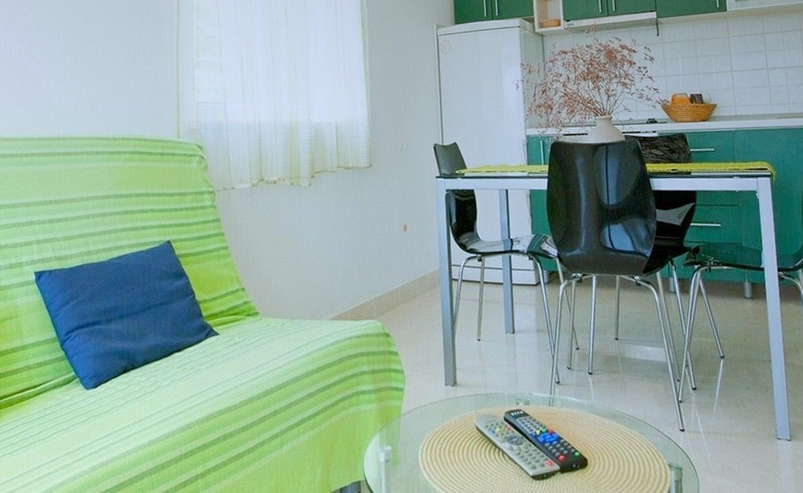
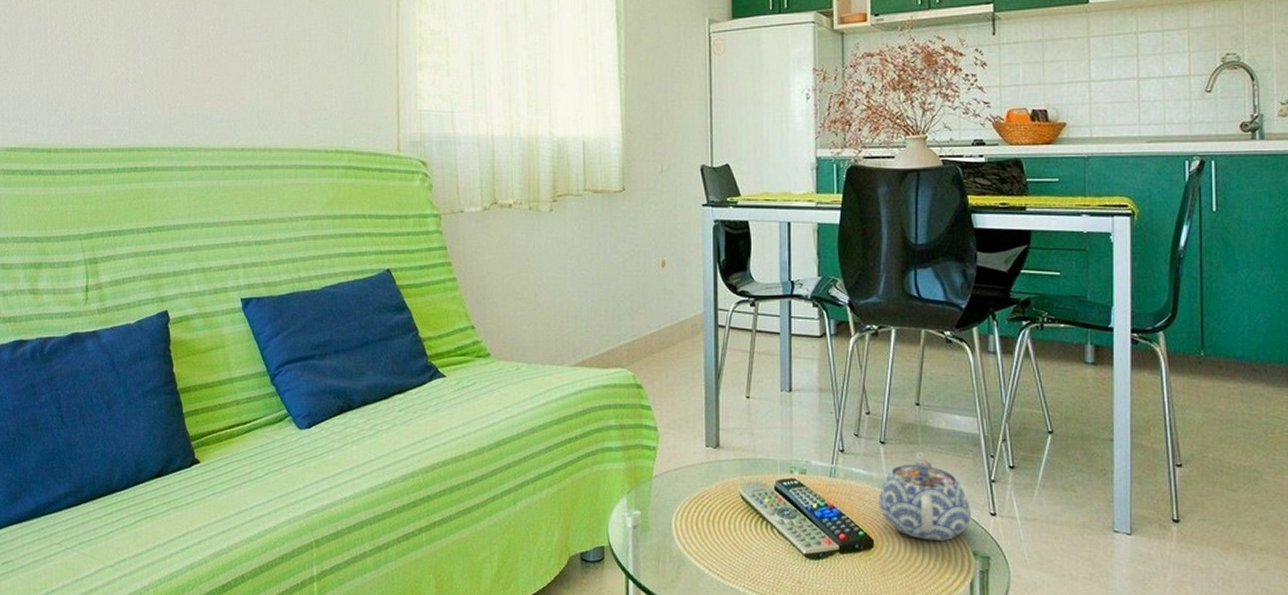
teapot: none [589,379,666,457] -> present [878,451,972,541]

